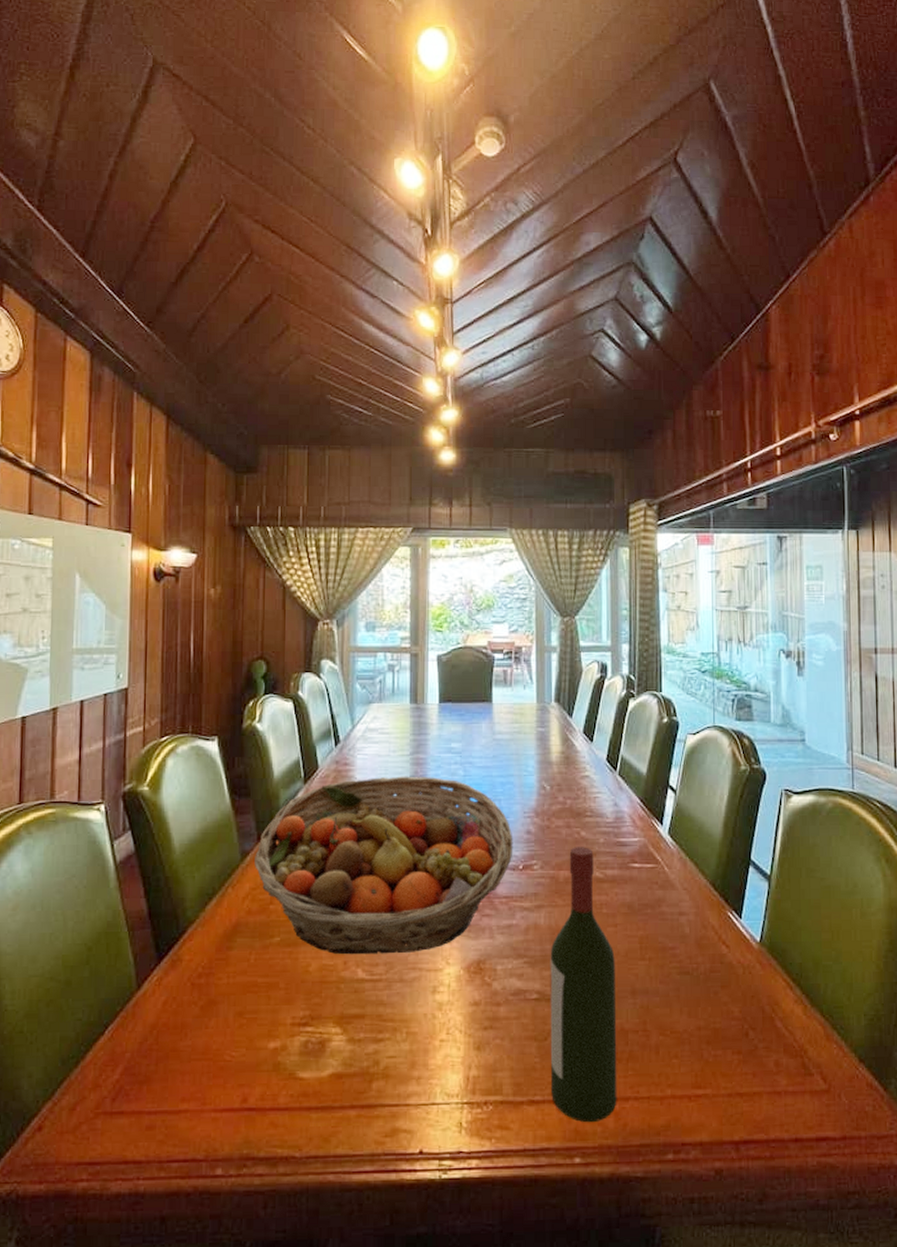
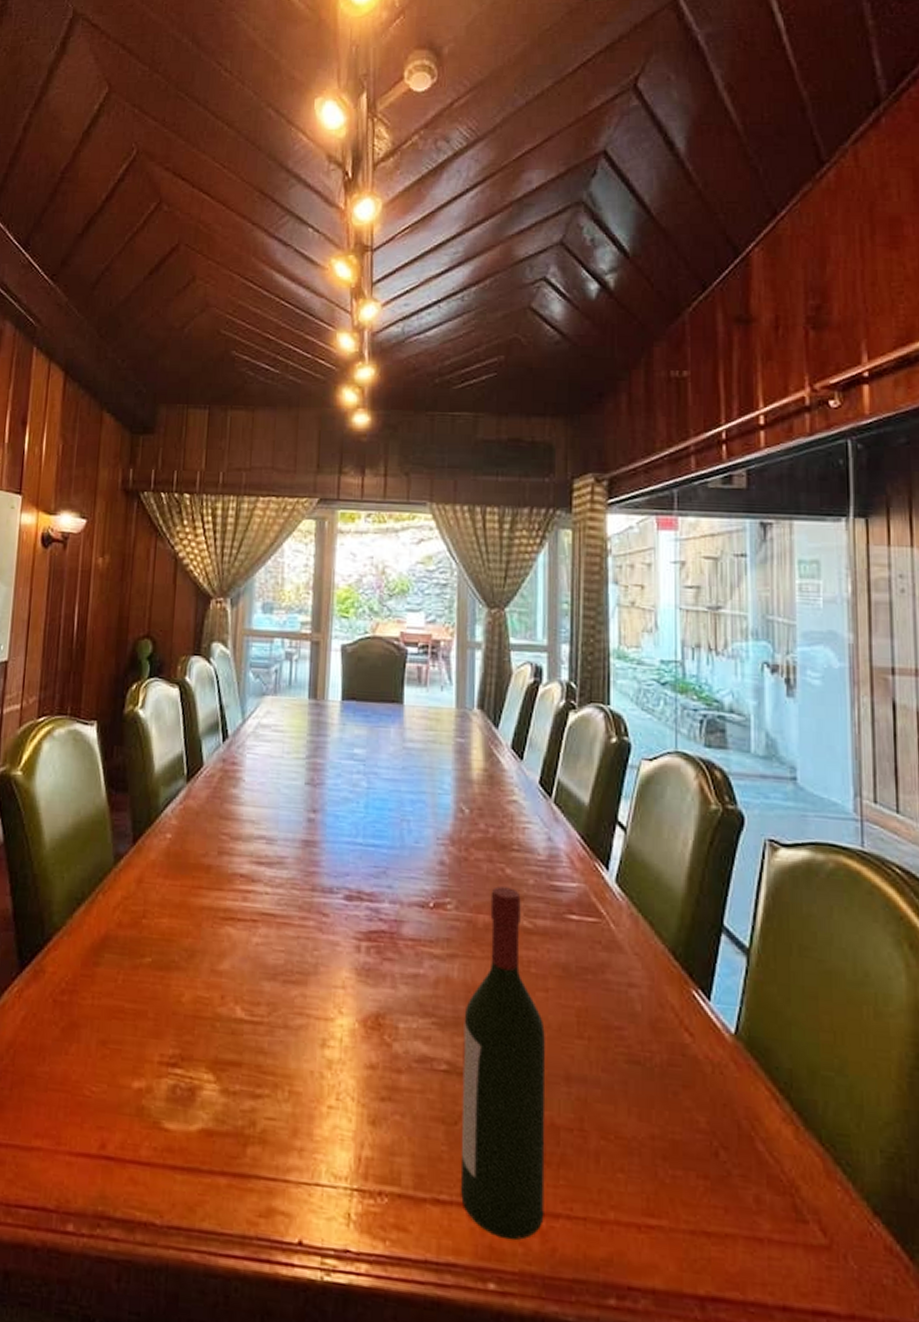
fruit basket: present [255,776,513,955] -> none [128,781,424,994]

